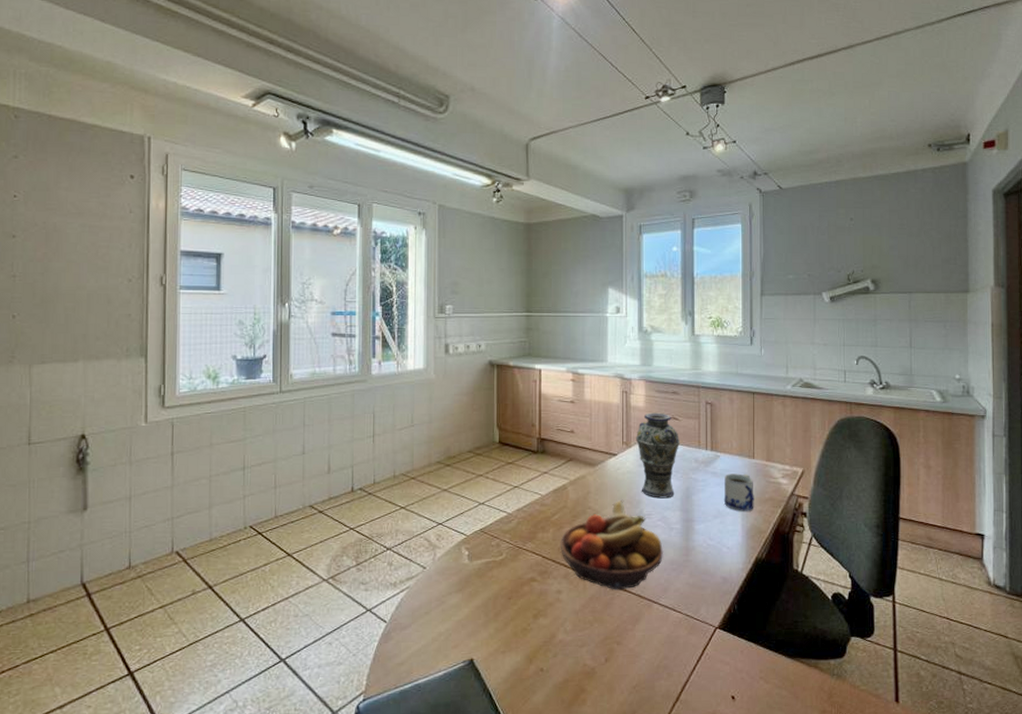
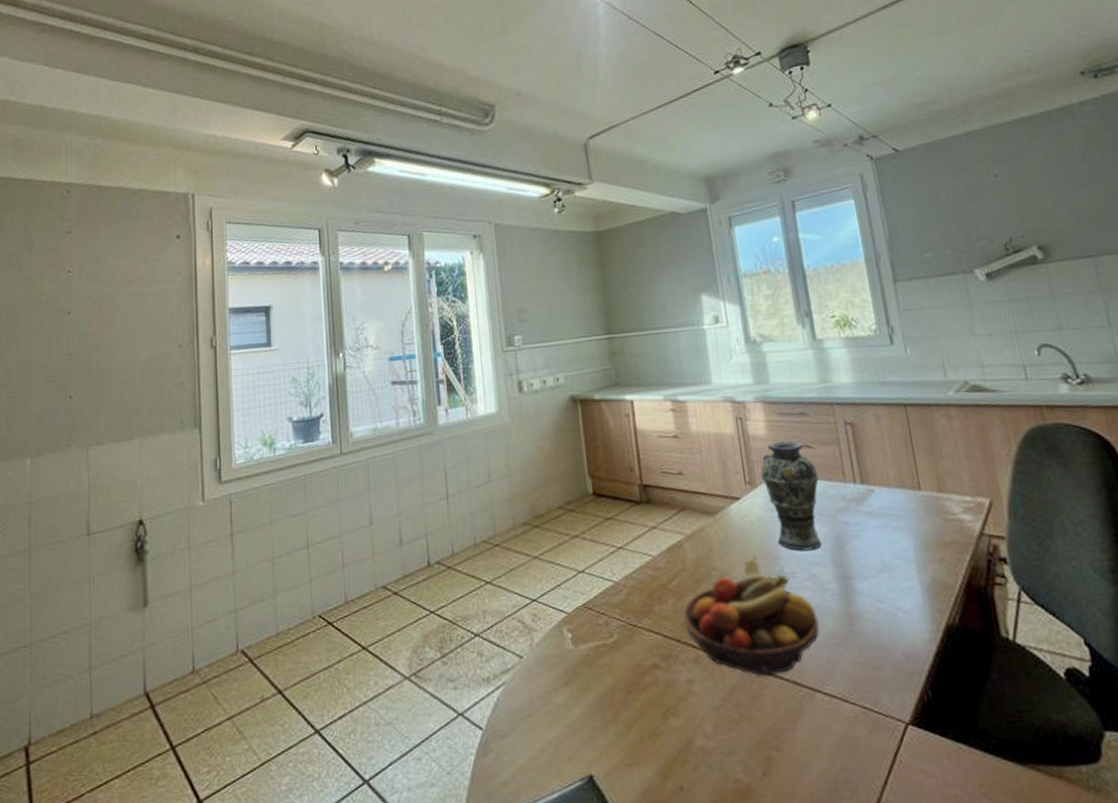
mug: present [723,473,754,512] -> none [884,510,932,562]

